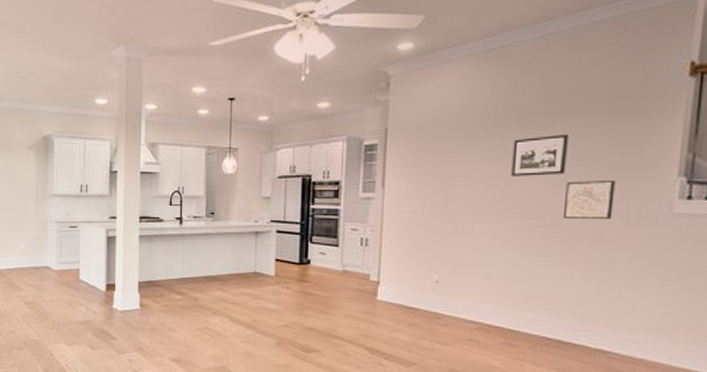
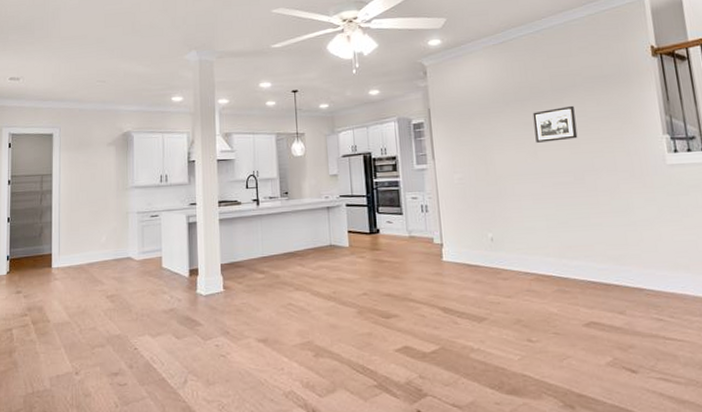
wall art: present [564,181,616,219] -> none [580,141,622,175]

